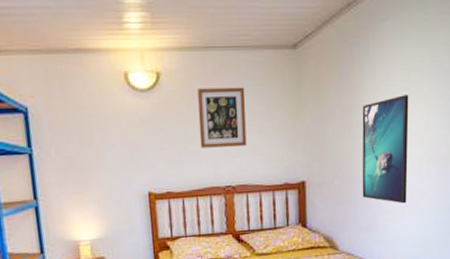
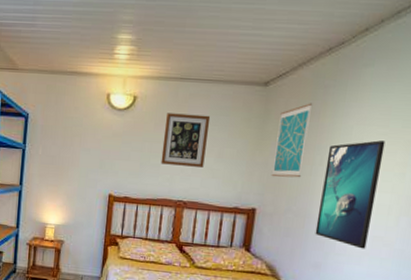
wall art: none [313,63,342,146] -> present [271,103,313,178]

